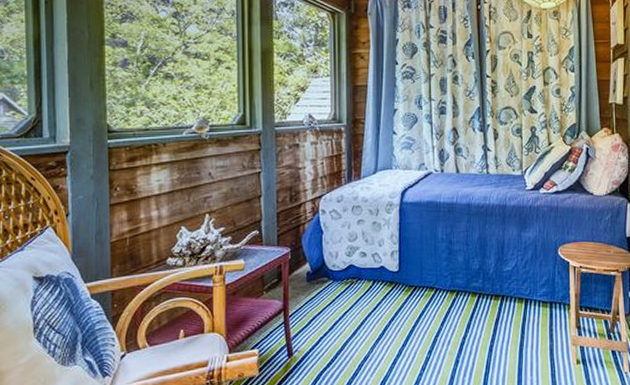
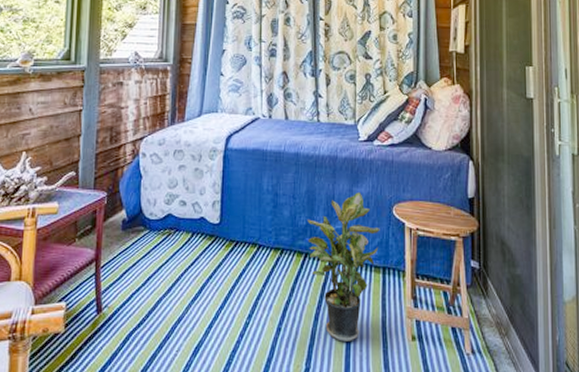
potted plant: none [480,237,547,369] -> present [308,192,380,342]

